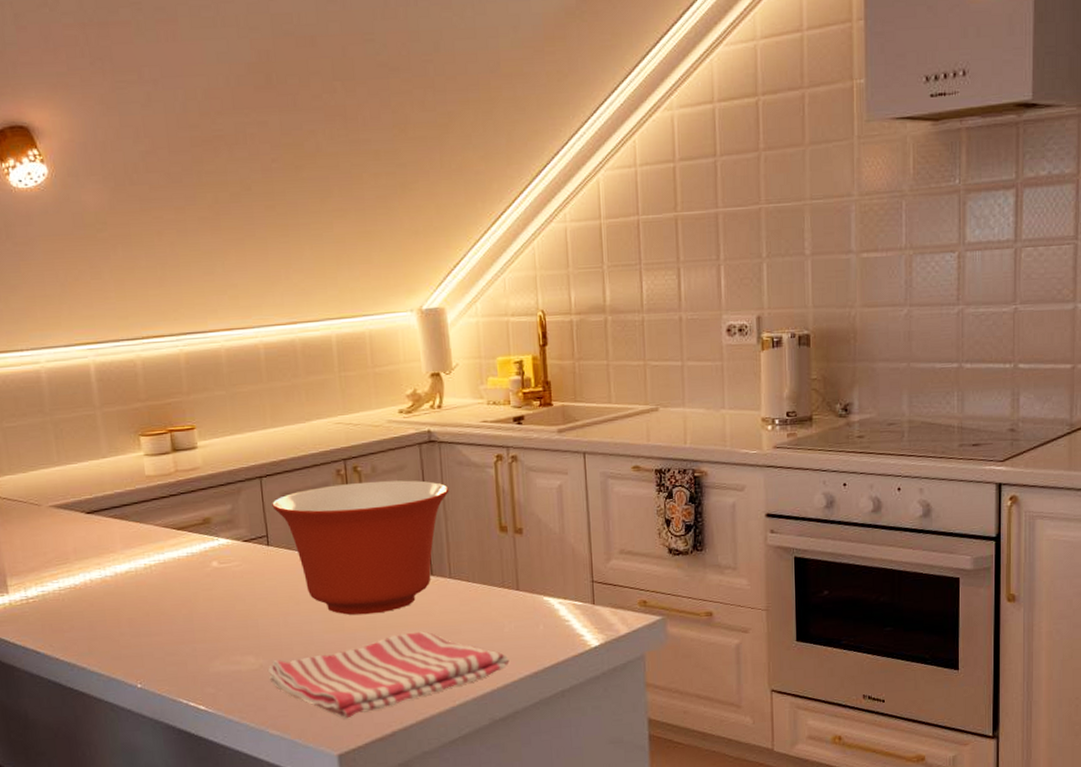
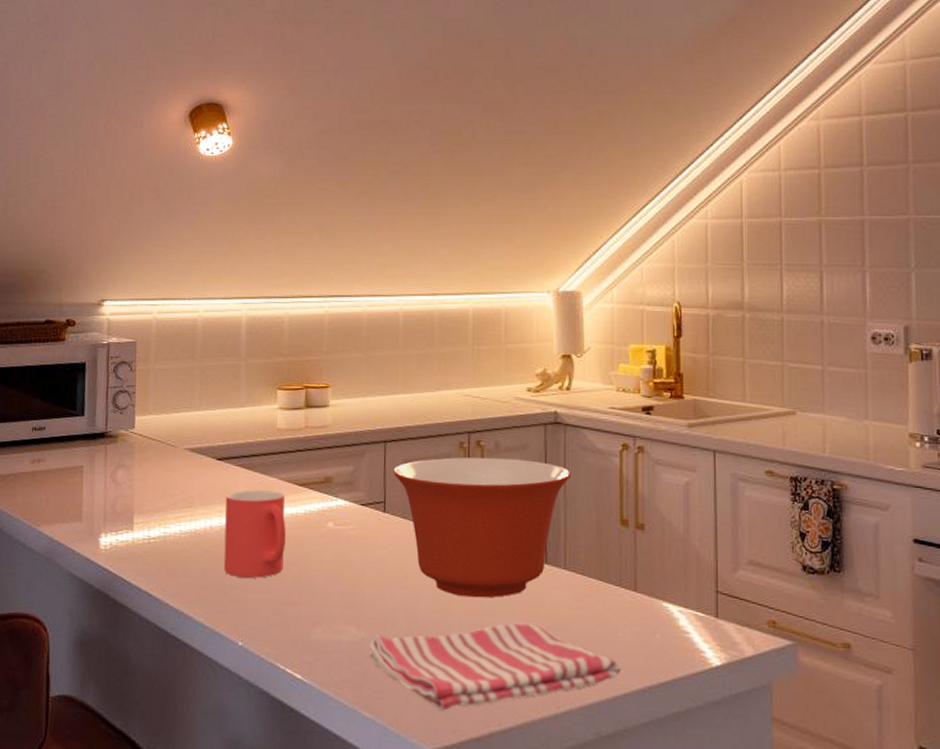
mug: none [101,537,172,625] -> present [223,490,286,578]

